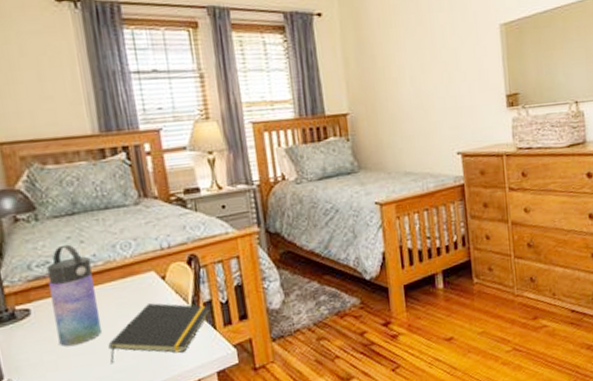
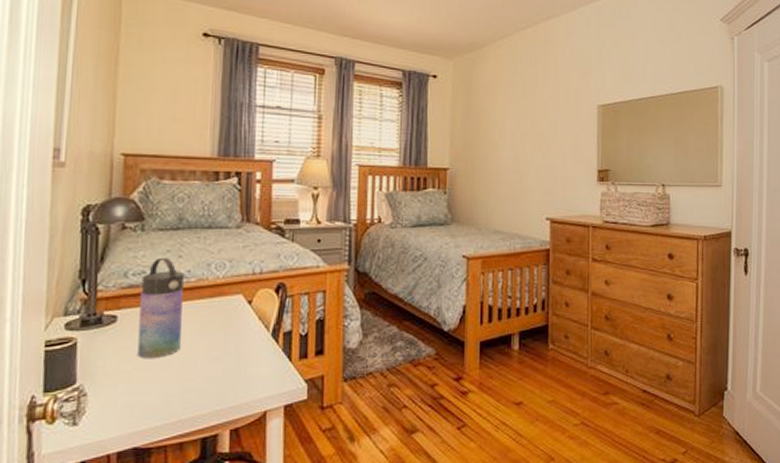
notepad: present [108,303,211,365] -> none [183,326,290,383]

